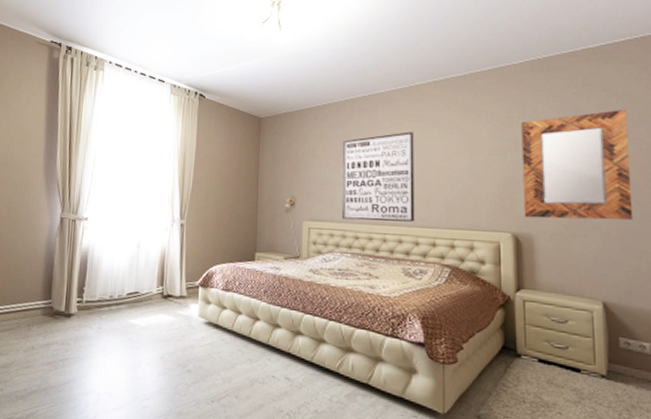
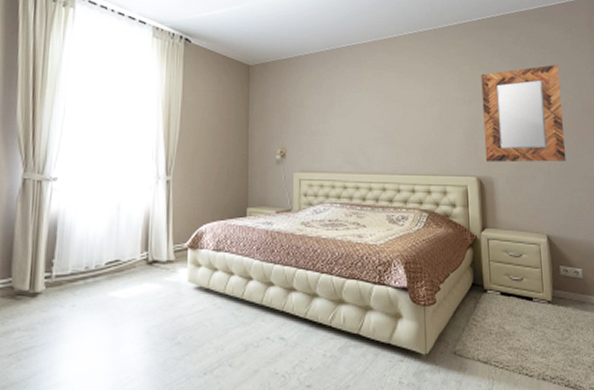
wall art: present [341,132,415,222] -> none [329,82,396,170]

